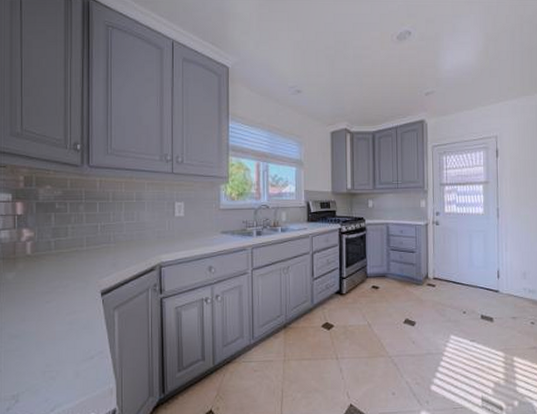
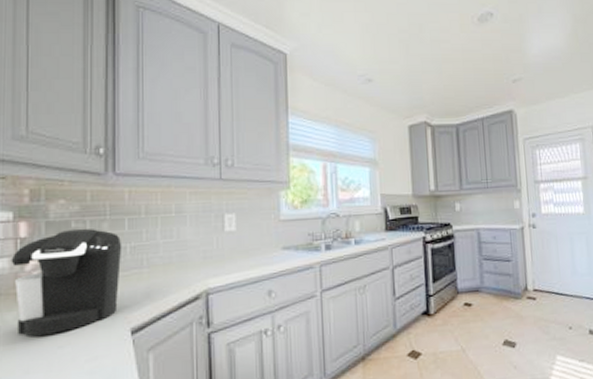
coffee maker: none [10,209,95,293] -> present [11,228,122,337]

